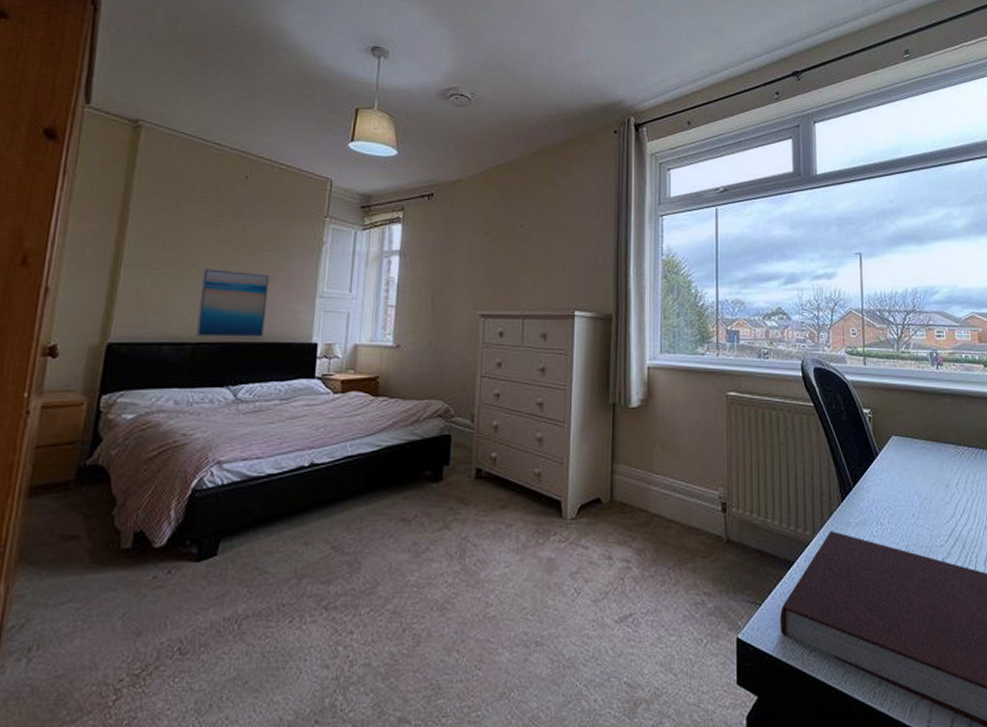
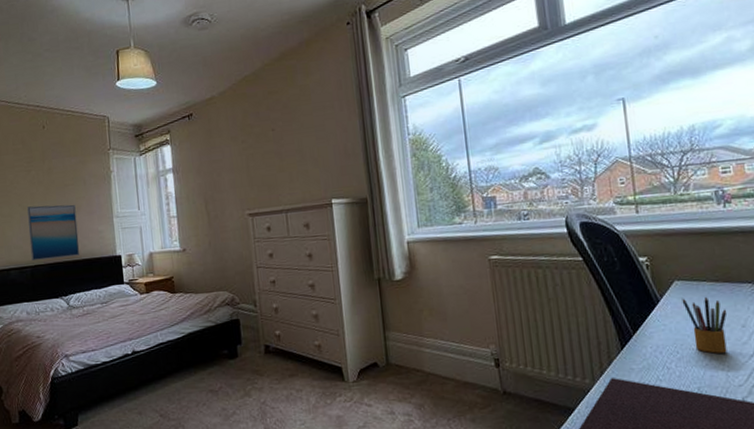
pencil box: none [897,453,934,512] -> present [681,296,728,354]

